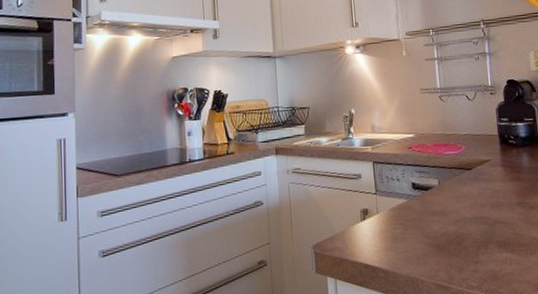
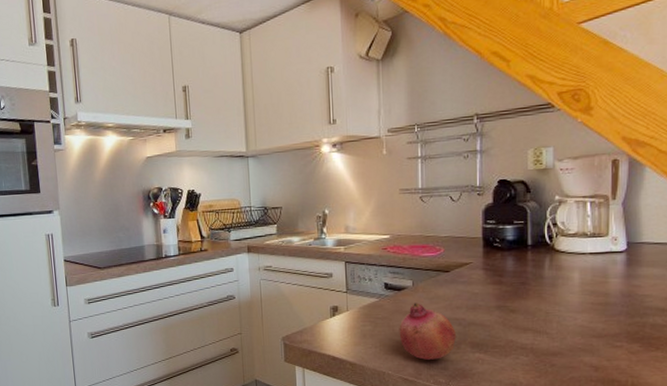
fruit: none [428,202,484,263] -> present [399,303,457,360]

